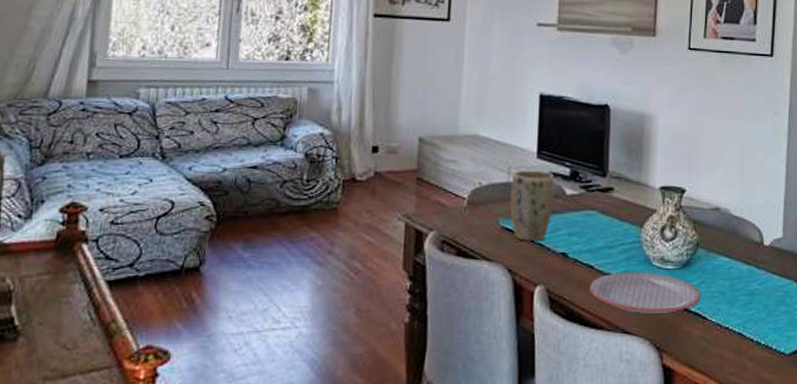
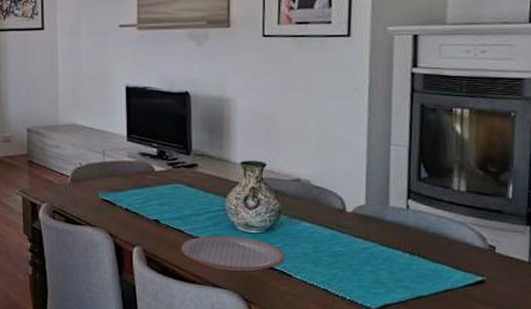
plant pot: present [510,170,555,241] -> none [106,151,144,210]

